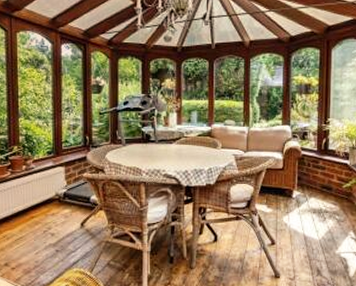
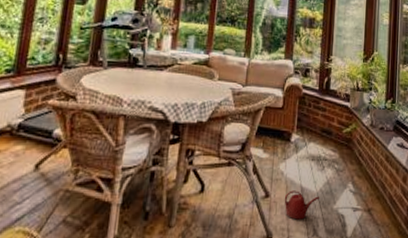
watering can: none [289,239,323,263] -> present [284,190,320,220]

